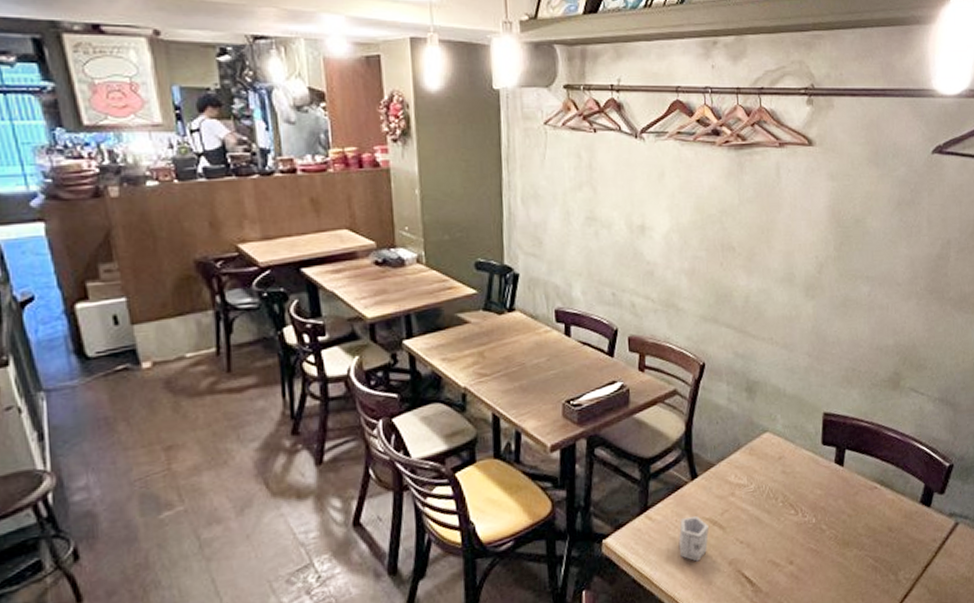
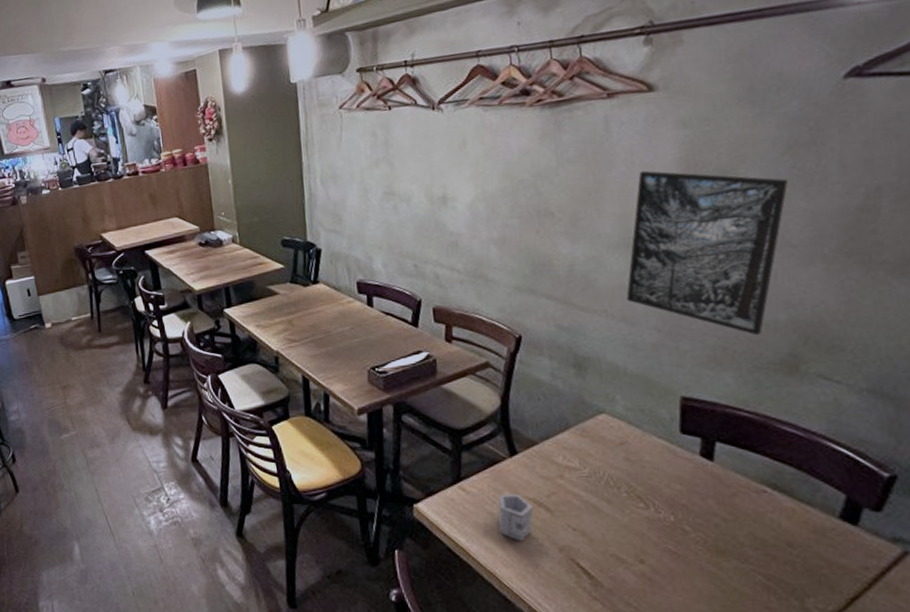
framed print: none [787,214,898,358] -> present [626,170,789,336]

